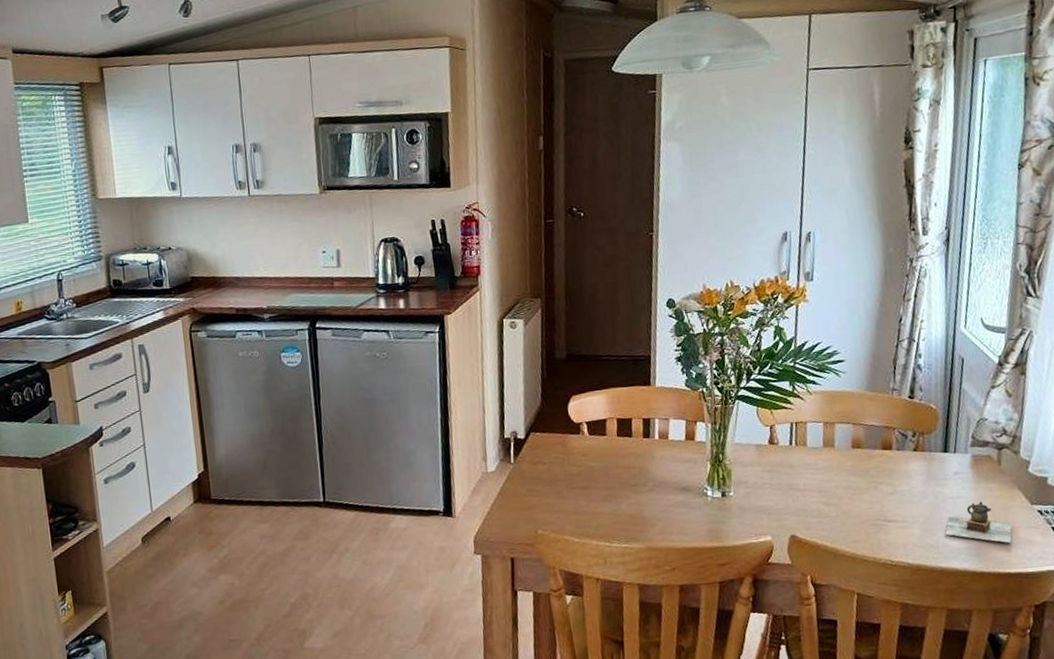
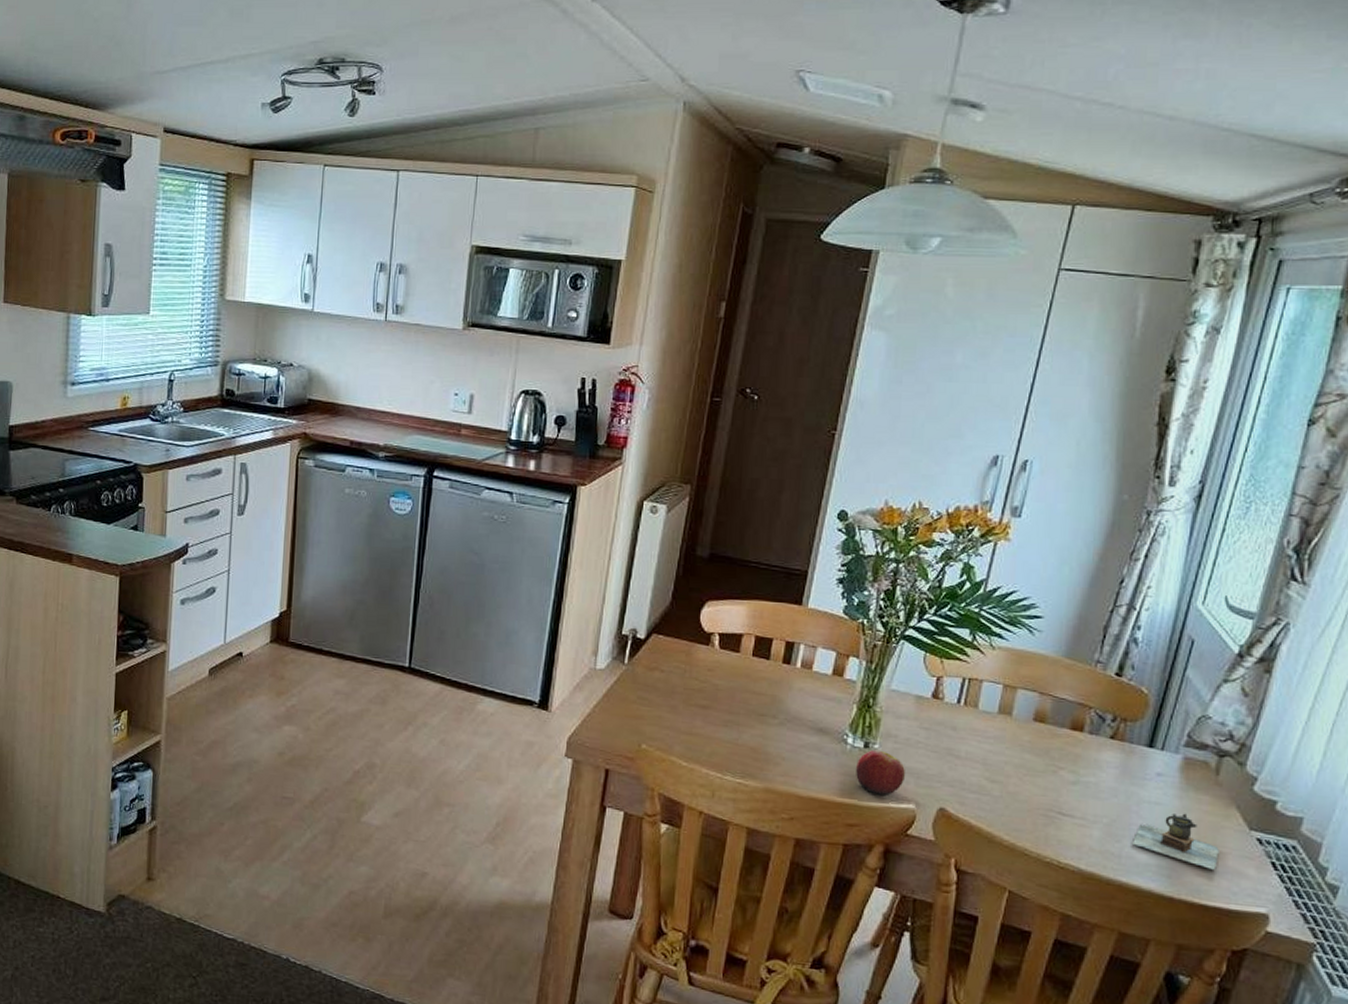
apple: none [718,496,760,535] -> present [856,749,906,795]

